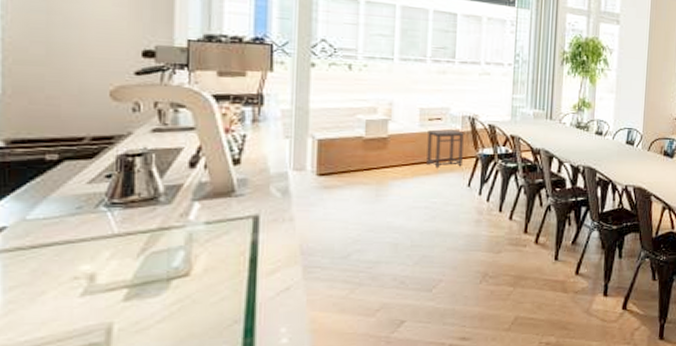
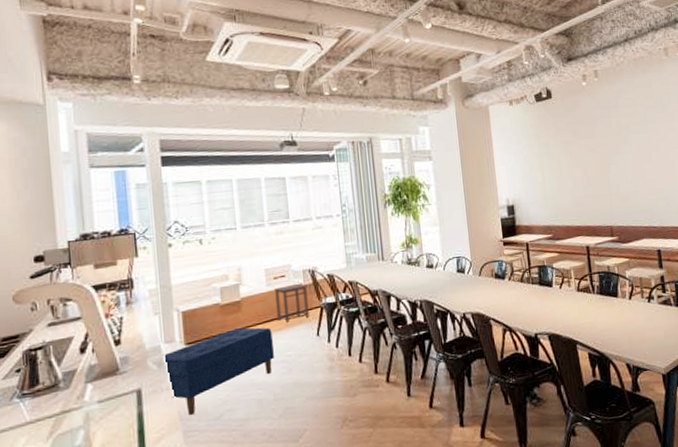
bench: none [289,166,419,251] -> present [162,327,275,416]

